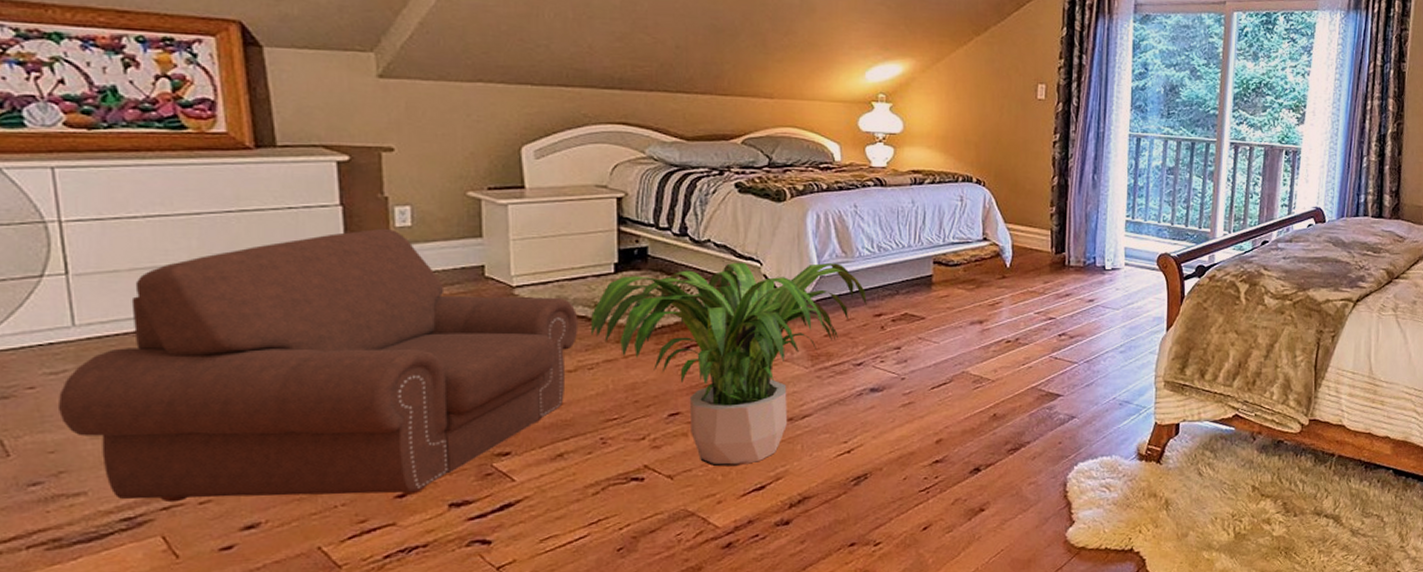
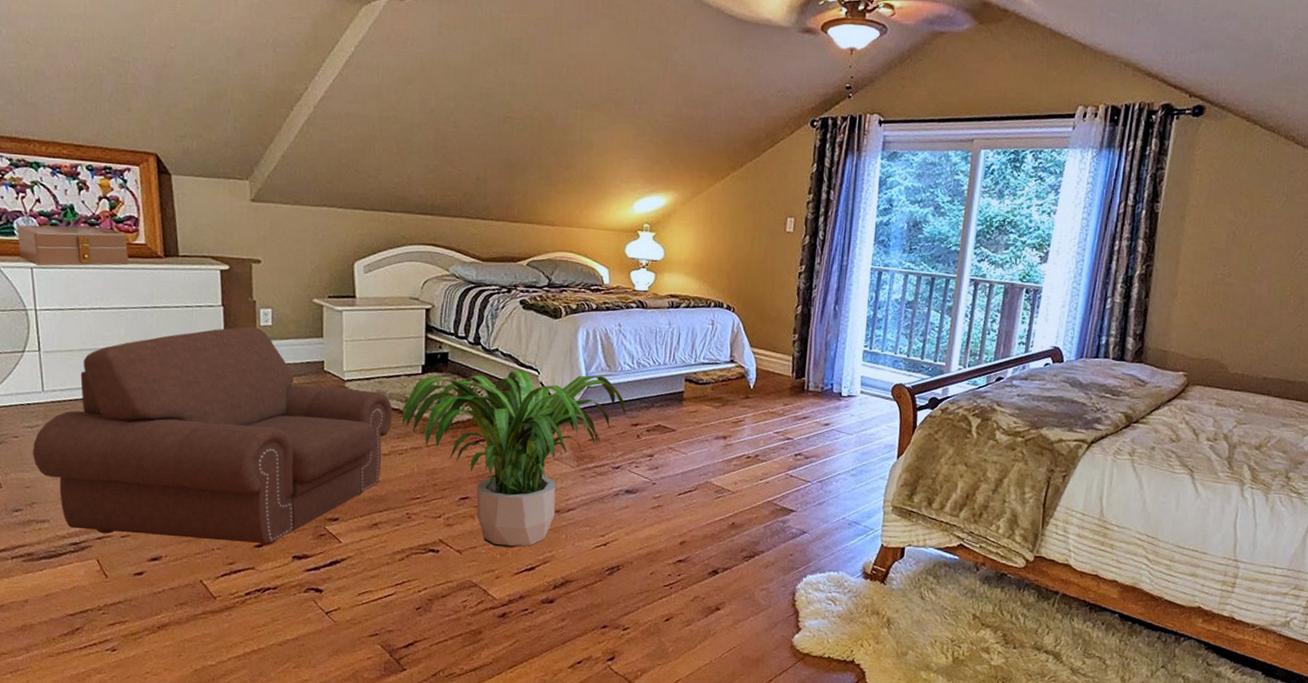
jewelry box: none [28,112,203,166] -> present [17,225,129,267]

